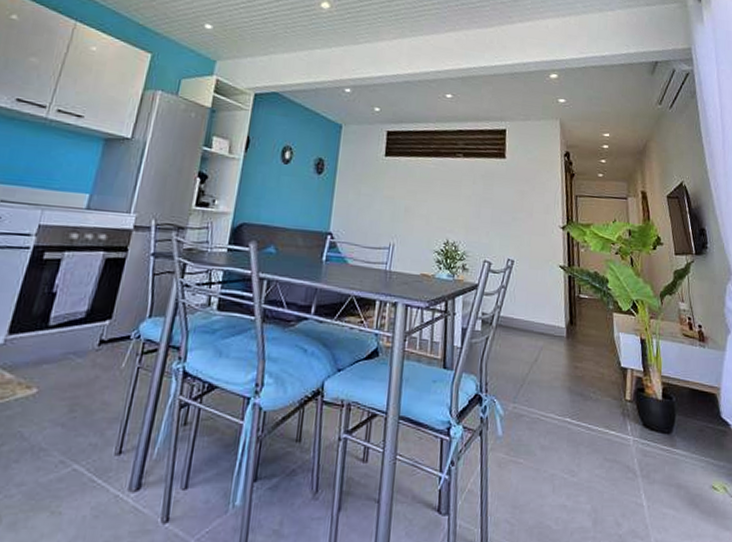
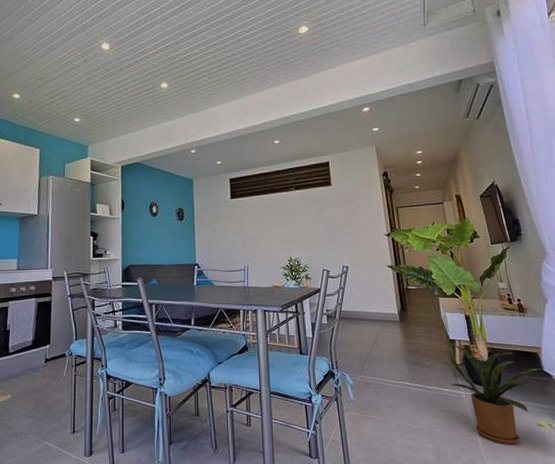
house plant: none [617,372,722,511] -> present [448,343,544,445]

